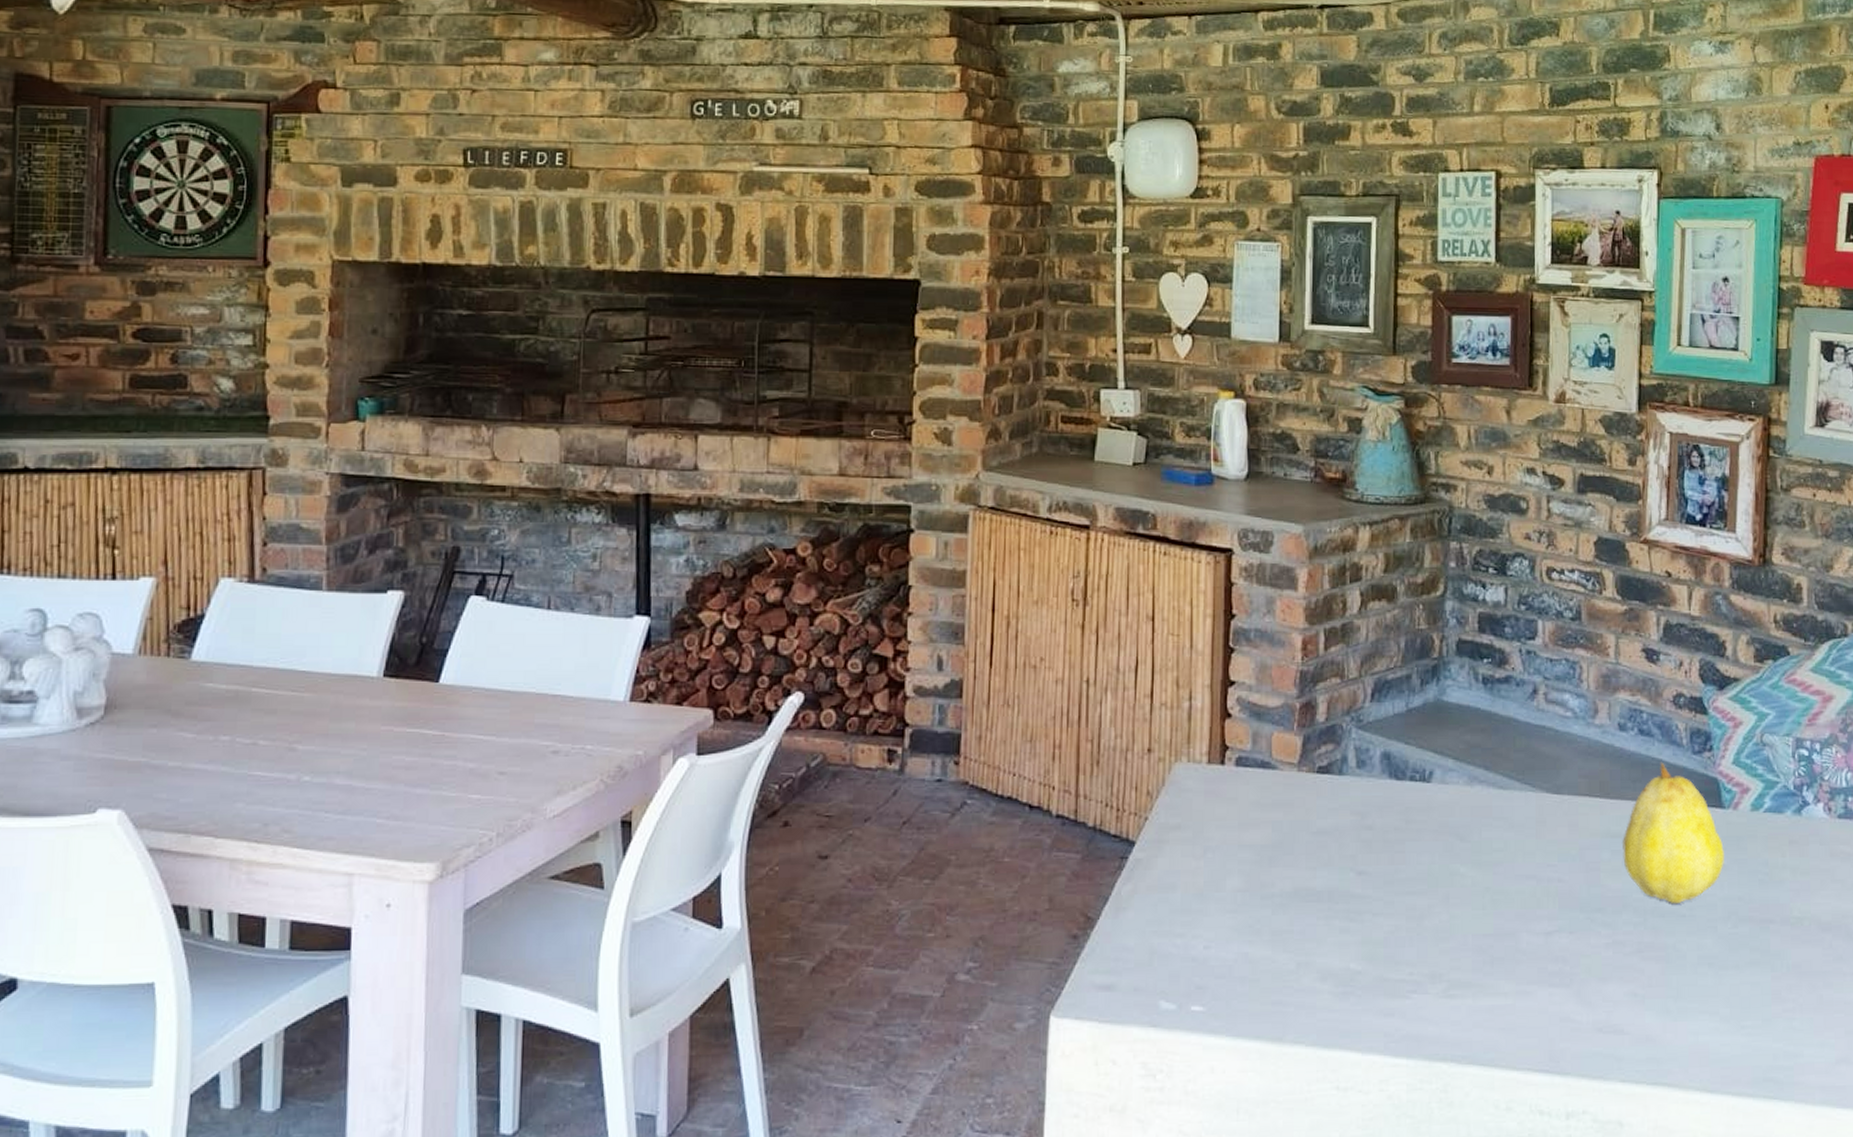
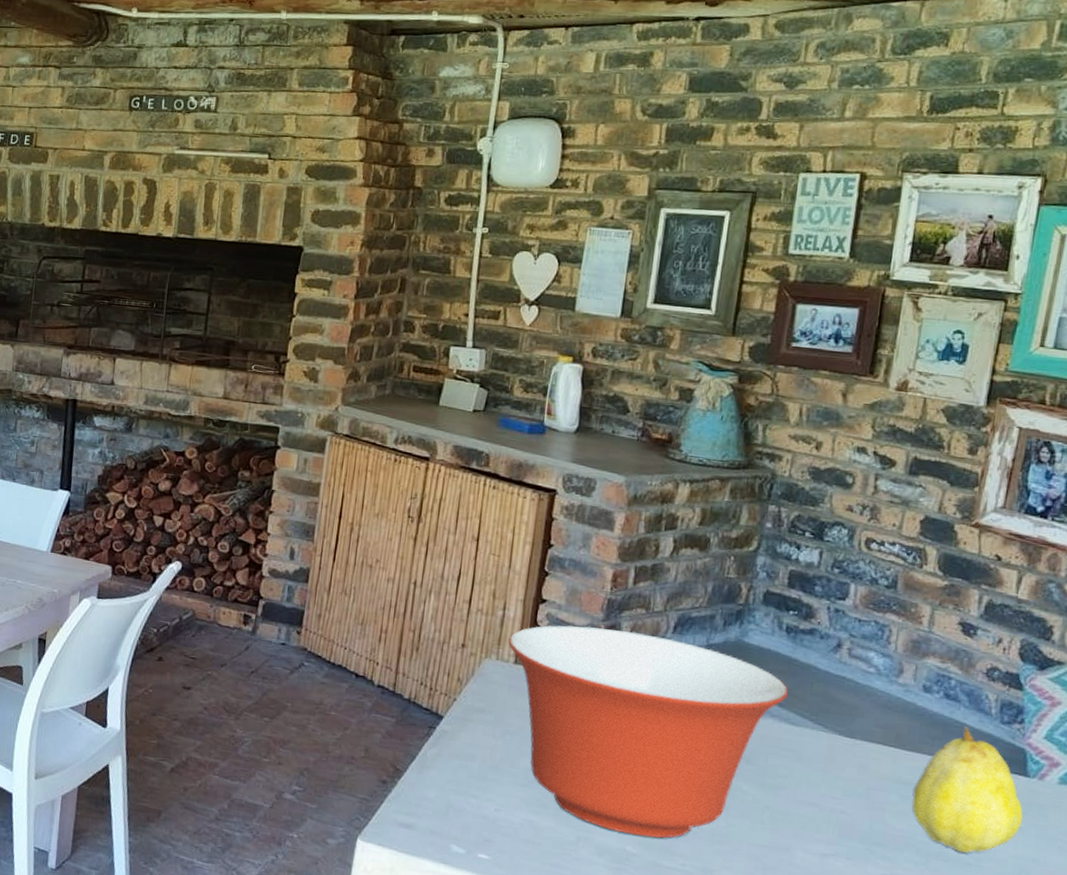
mixing bowl: none [1199,705,1493,949] -> present [508,625,789,839]

